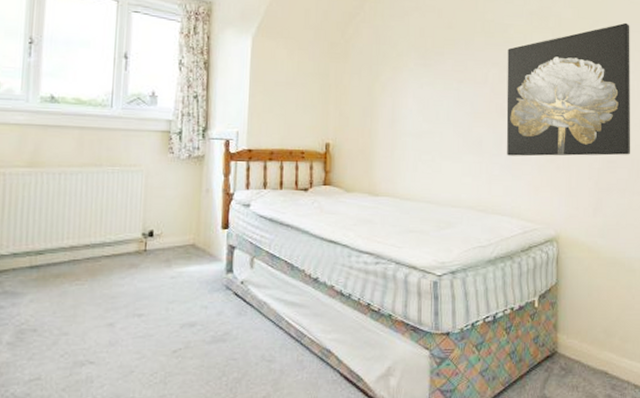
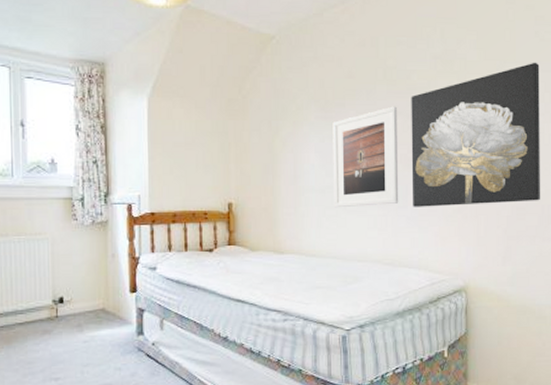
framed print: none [430,57,494,153] -> present [332,106,399,208]

